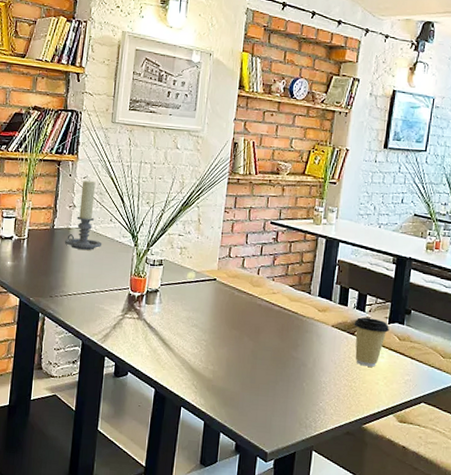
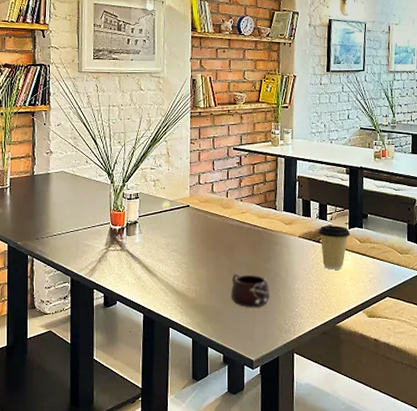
candle holder: present [64,180,103,251] -> none [45,127,81,193]
mug: none [250,358,293,397] -> present [231,273,270,308]

